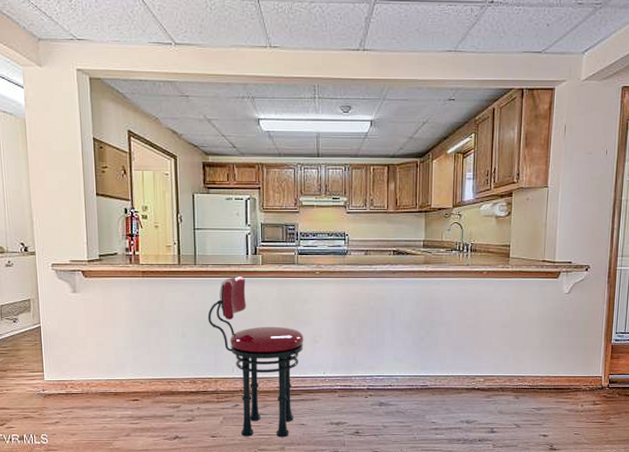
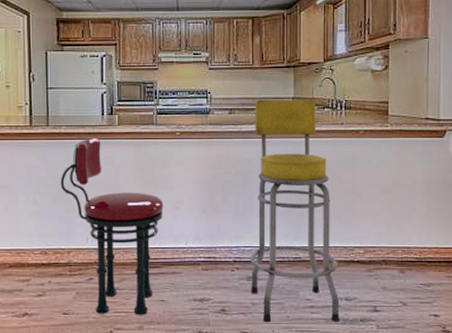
bar stool: none [382,242,461,443] -> present [250,99,339,323]

